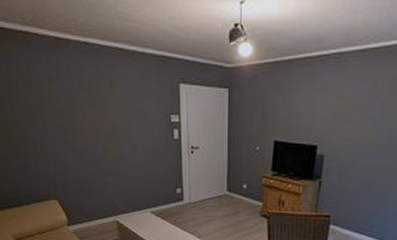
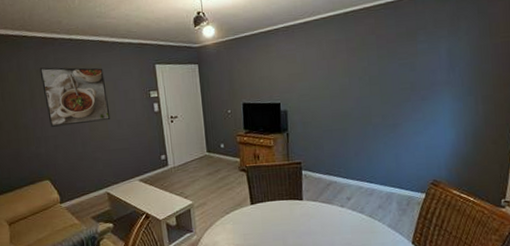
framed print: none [50,74,125,143] -> present [39,67,111,127]

